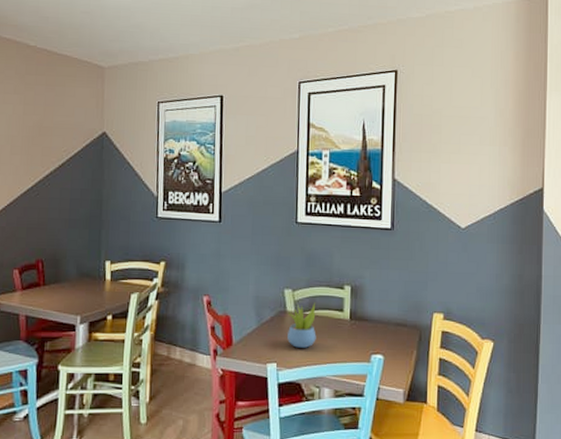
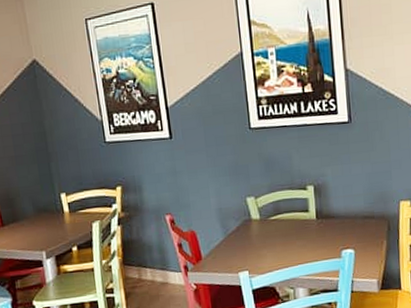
succulent plant: present [287,303,316,348] -> none [254,207,285,254]

